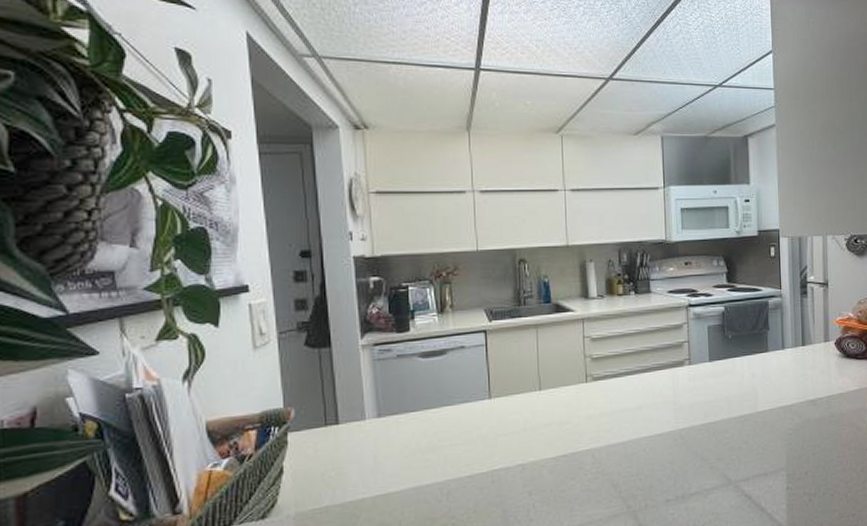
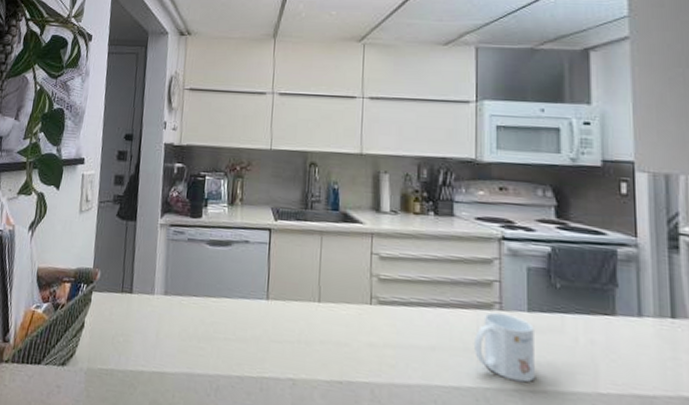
mug: none [670,366,715,419] -> present [473,312,534,383]

